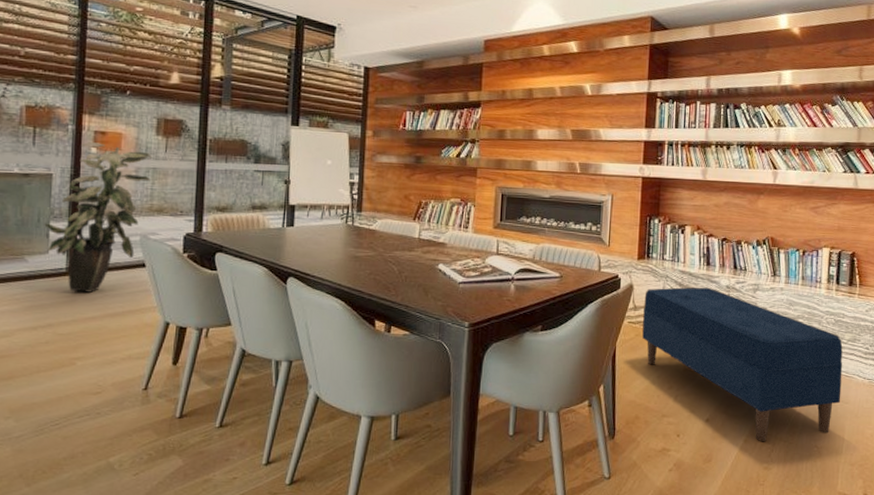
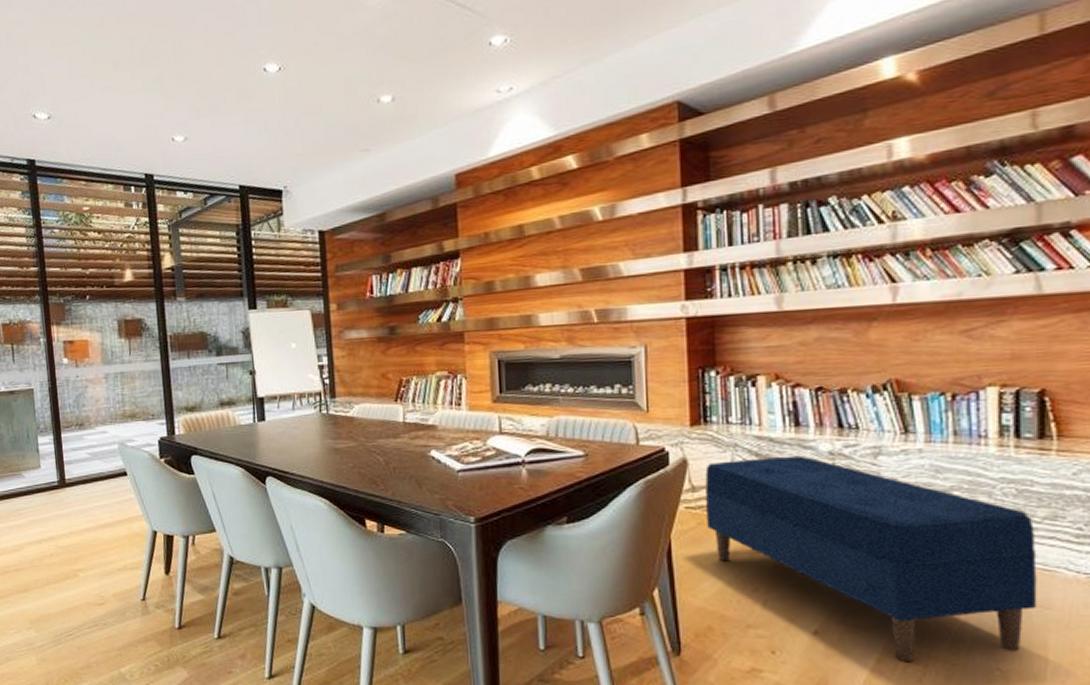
indoor plant: present [44,142,153,293] -> none [33,352,120,505]

